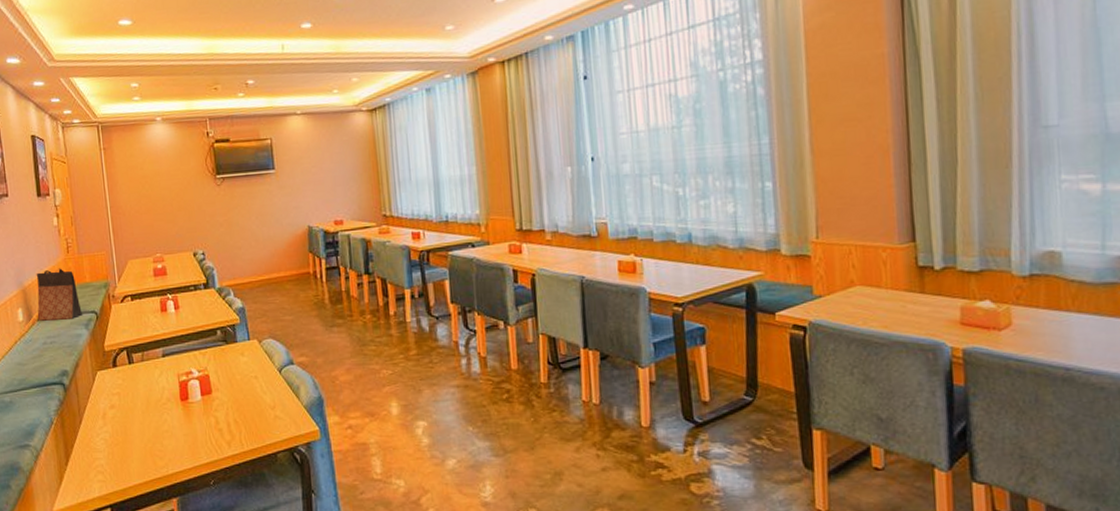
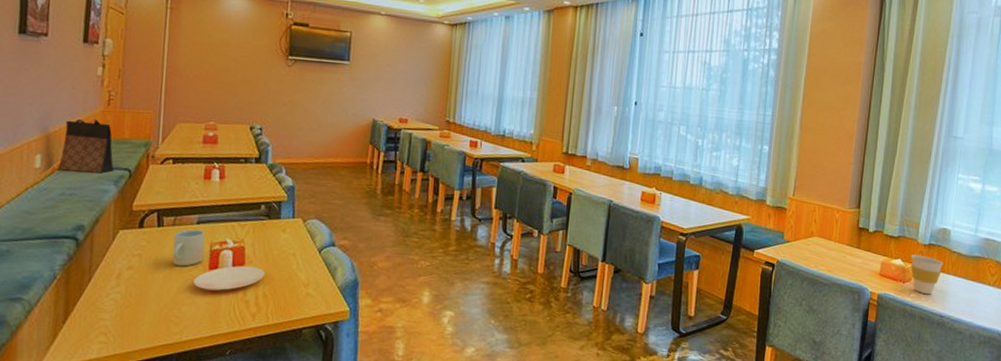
cup: none [145,363,174,401] -> present [172,229,206,267]
plate: none [168,394,232,422] -> present [193,266,265,291]
cup: none [1004,291,1058,343] -> present [911,255,944,295]

